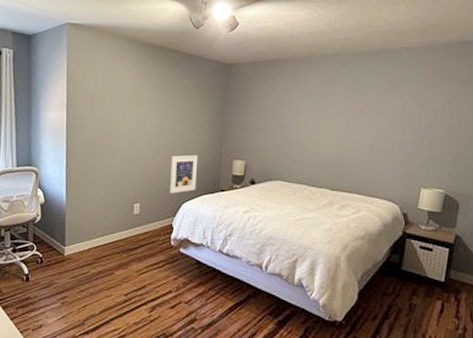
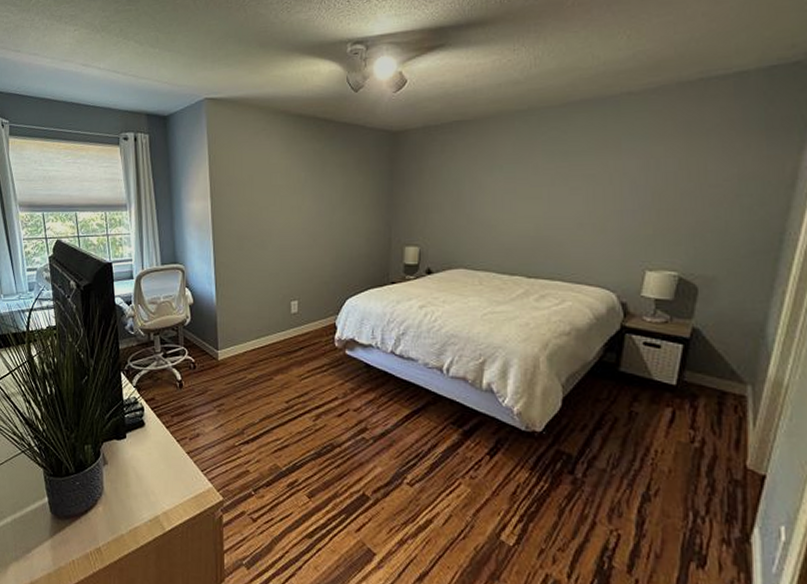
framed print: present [170,154,198,193] -> none [331,242,363,288]

